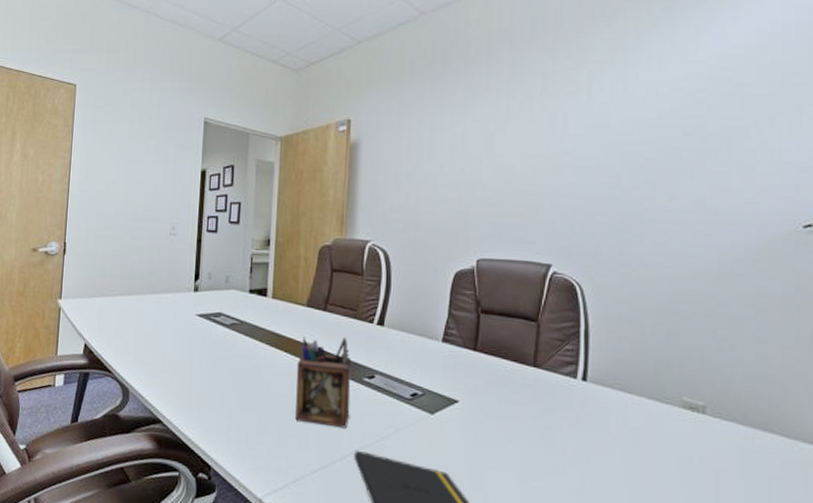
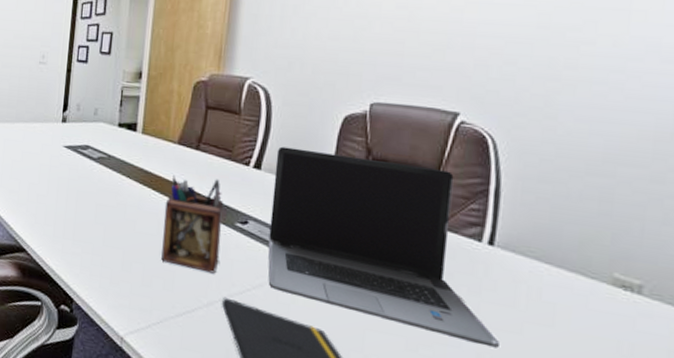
laptop computer: none [393,303,597,474] -> present [267,146,499,349]

